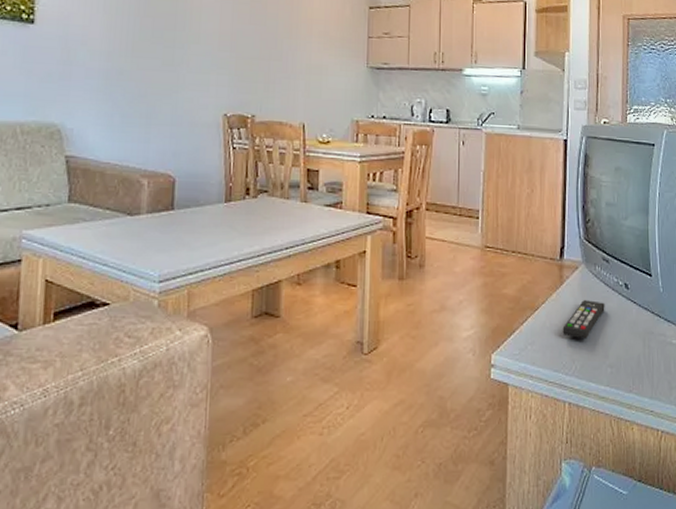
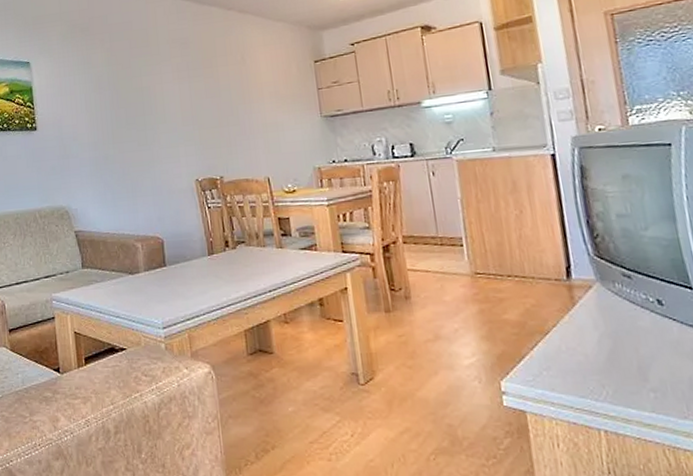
remote control: present [562,300,605,340] -> none [582,320,636,363]

